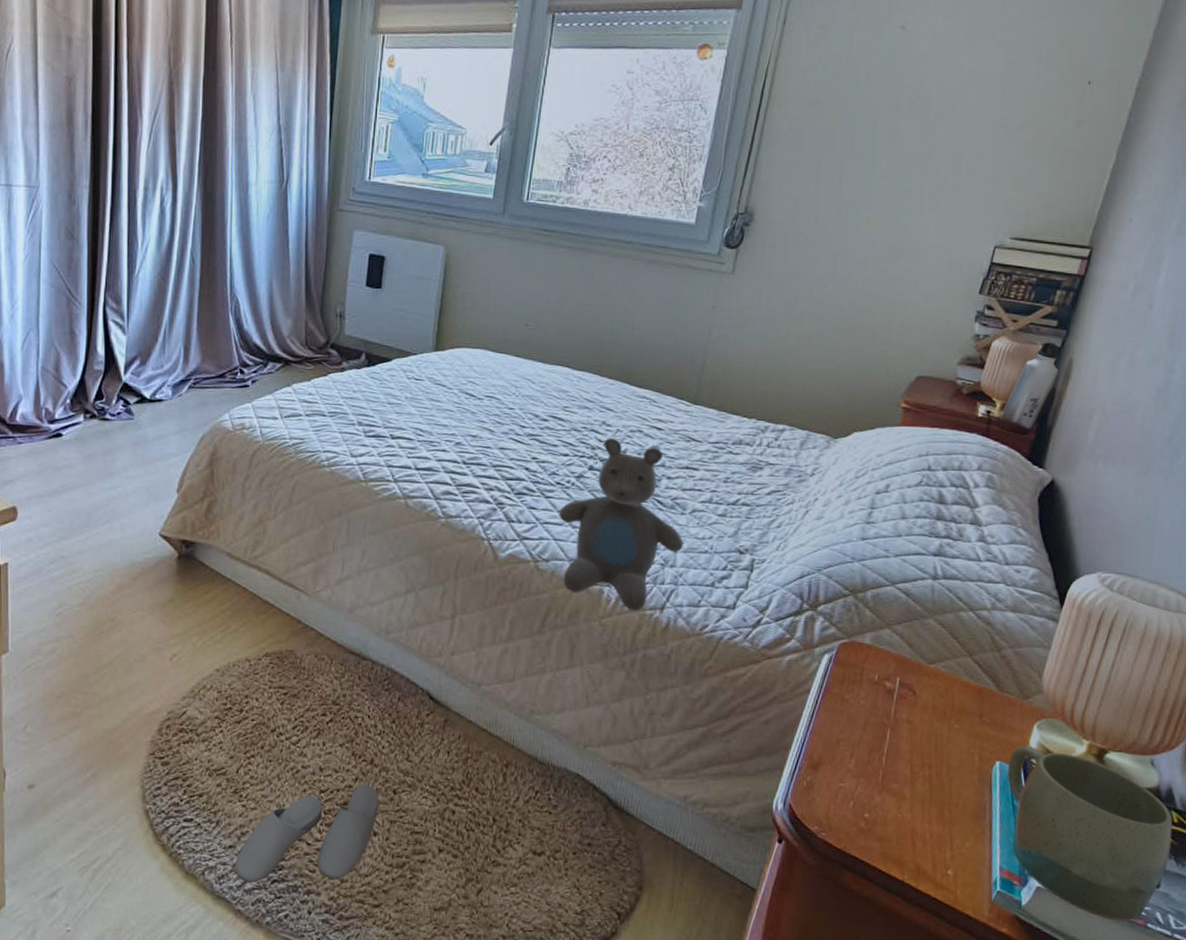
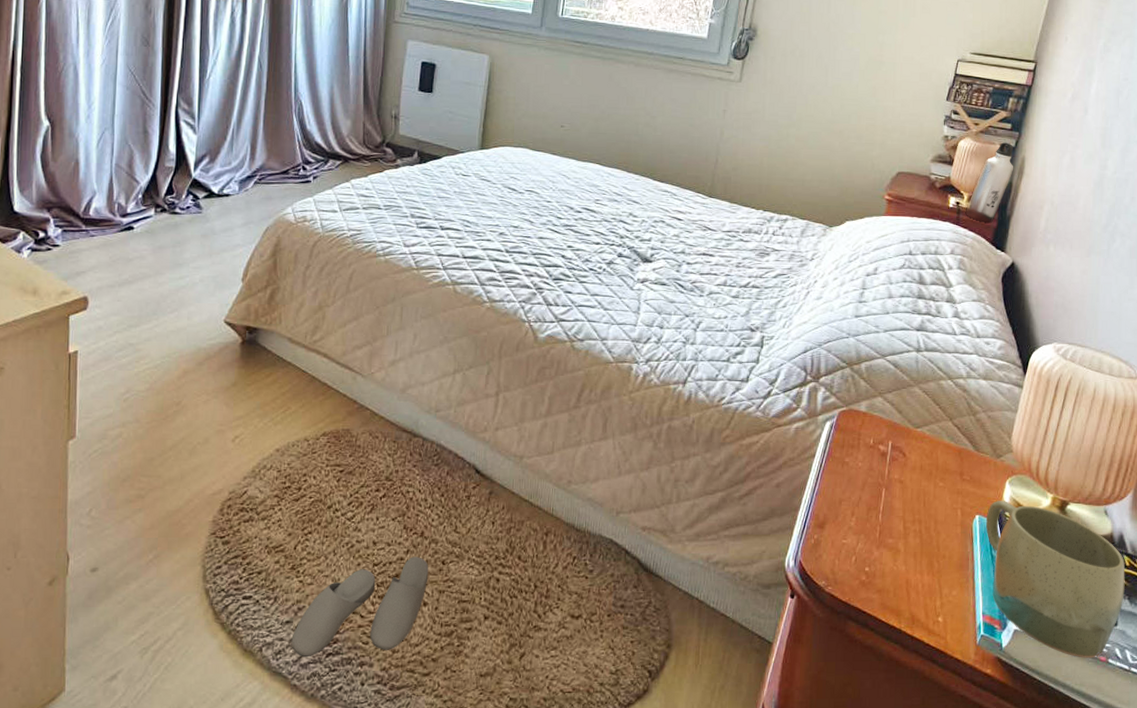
stuffed animal: present [559,437,684,612] -> none [592,227,702,386]

